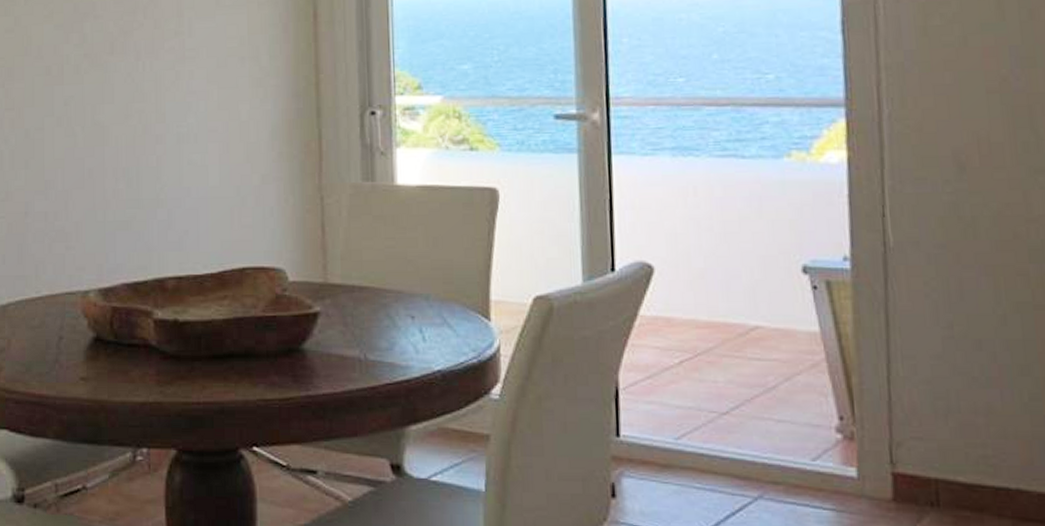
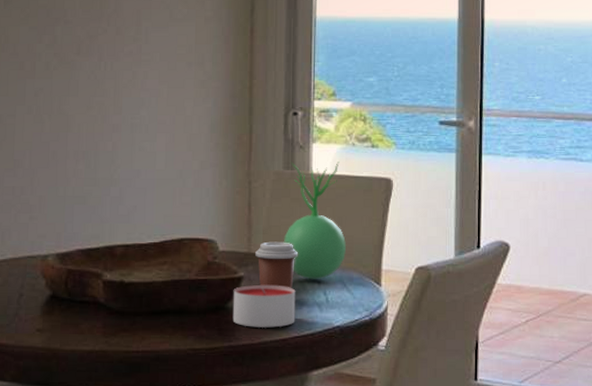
candle: none [308,321,386,373] -> present [232,284,296,328]
coffee cup: none [333,269,386,326] -> present [255,241,299,289]
vase: none [367,169,445,315] -> present [284,162,347,280]

